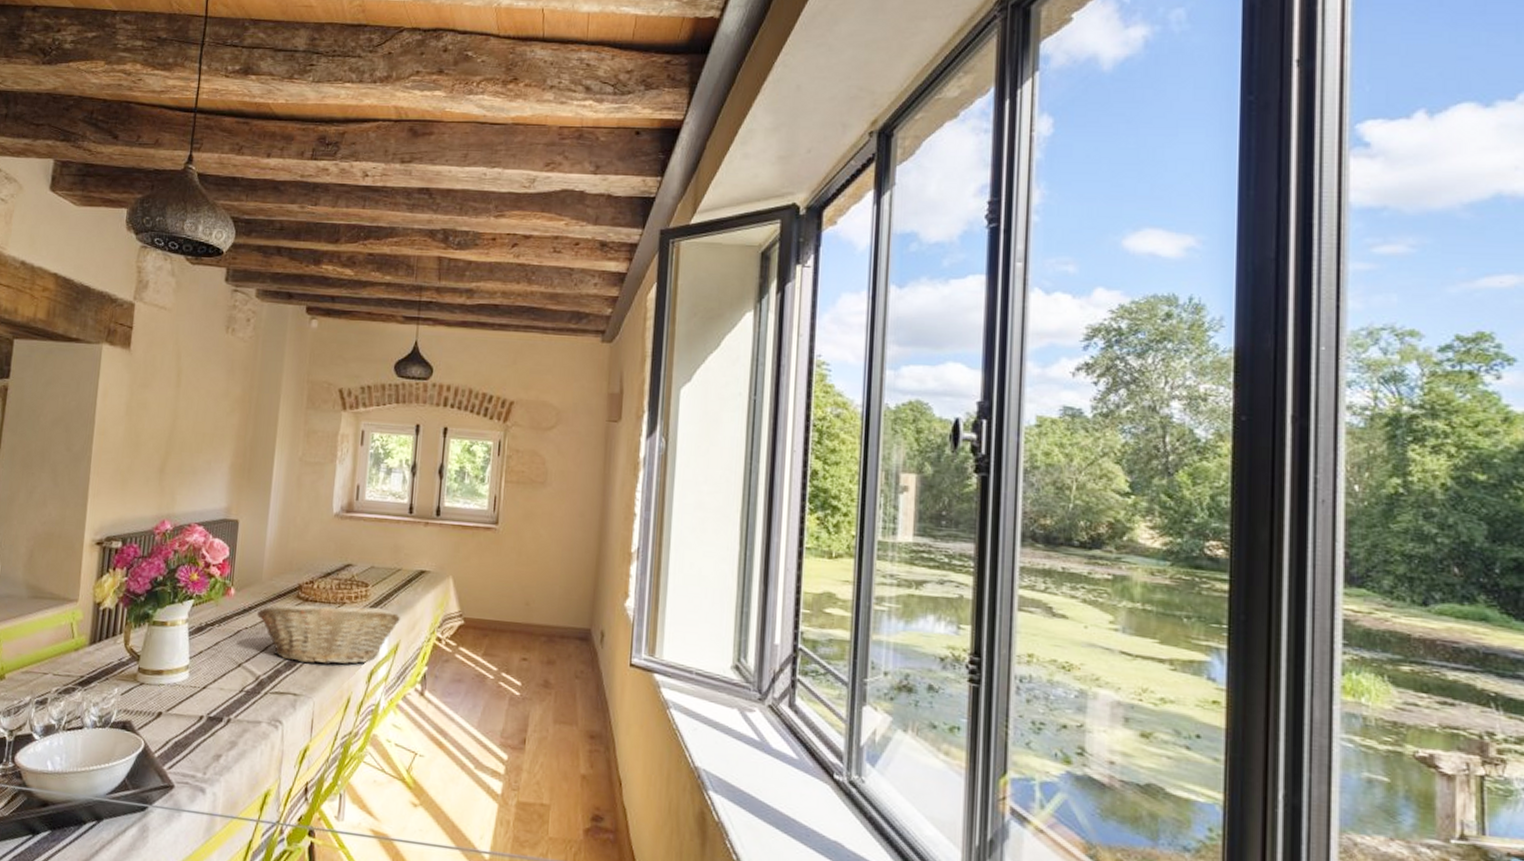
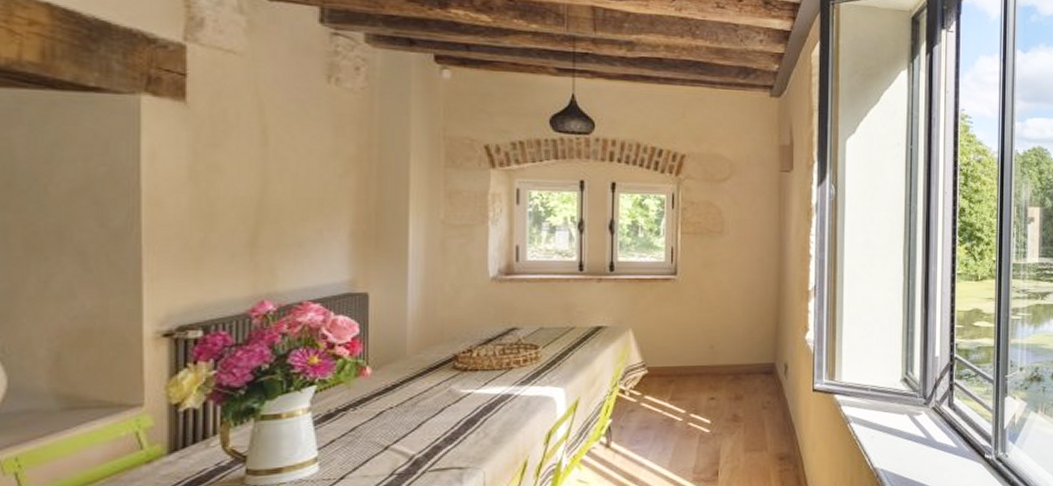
fruit basket: present [256,602,400,665] -> none [403,368,577,435]

